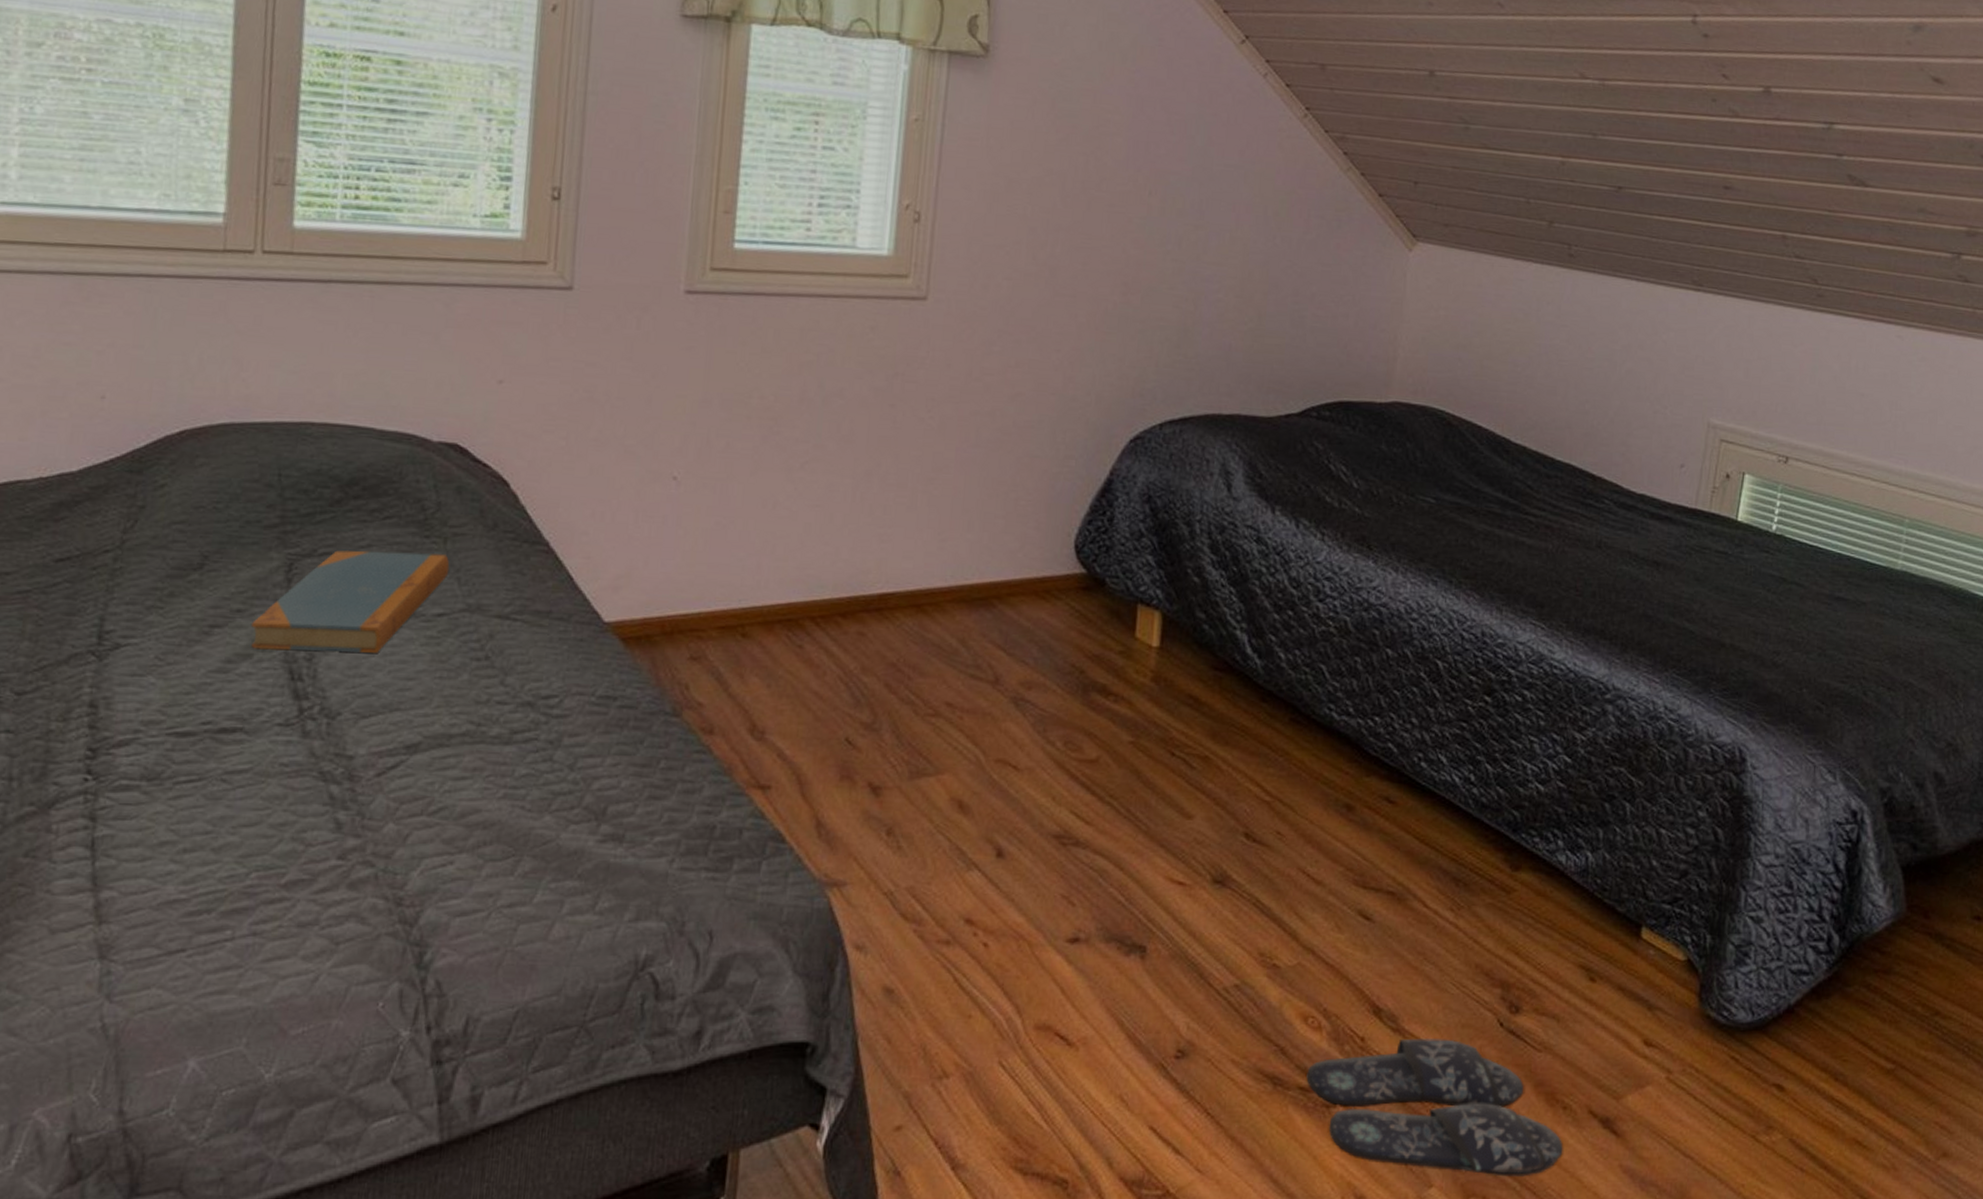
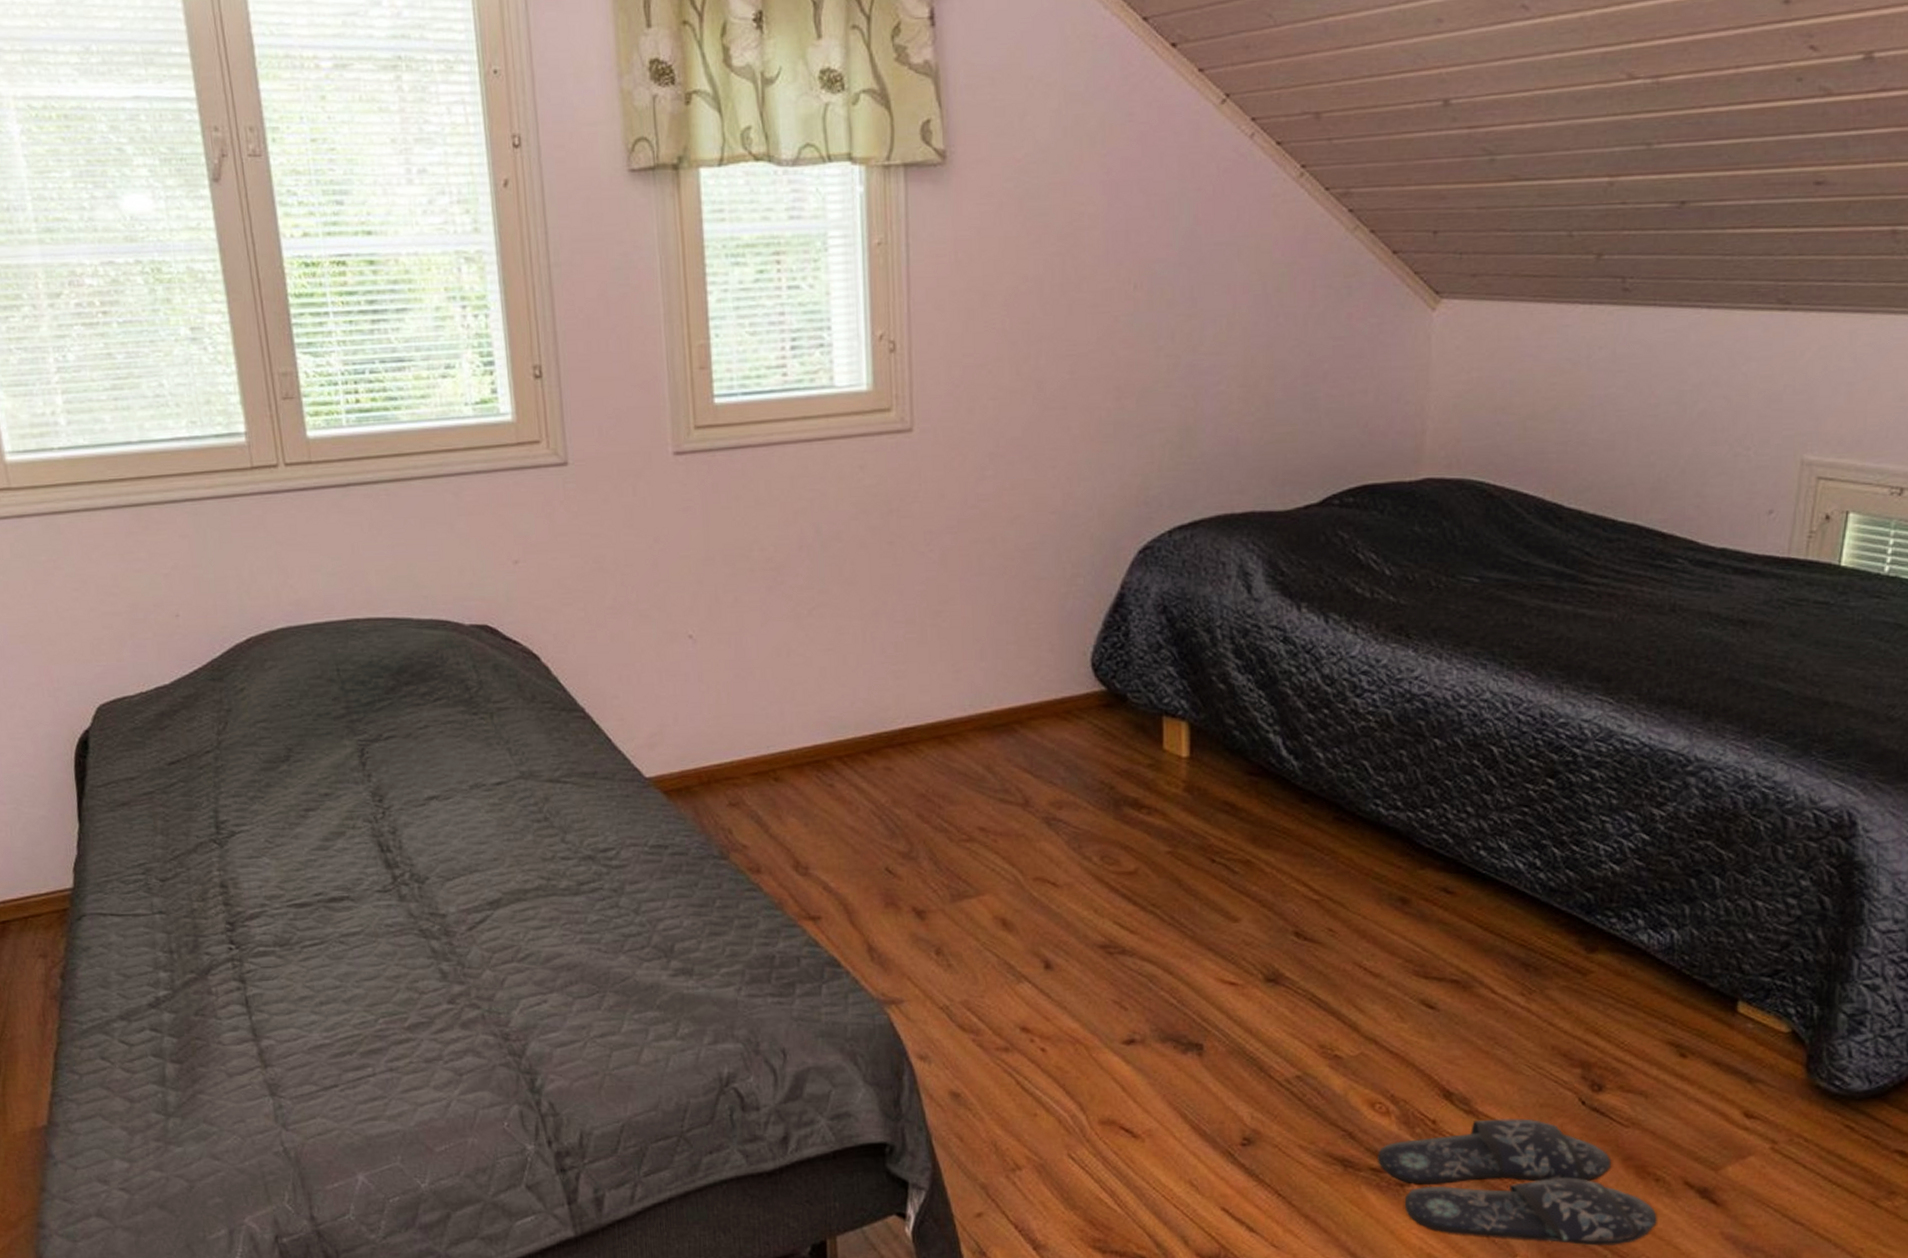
book: present [251,550,450,653] -> none [339,728,500,827]

